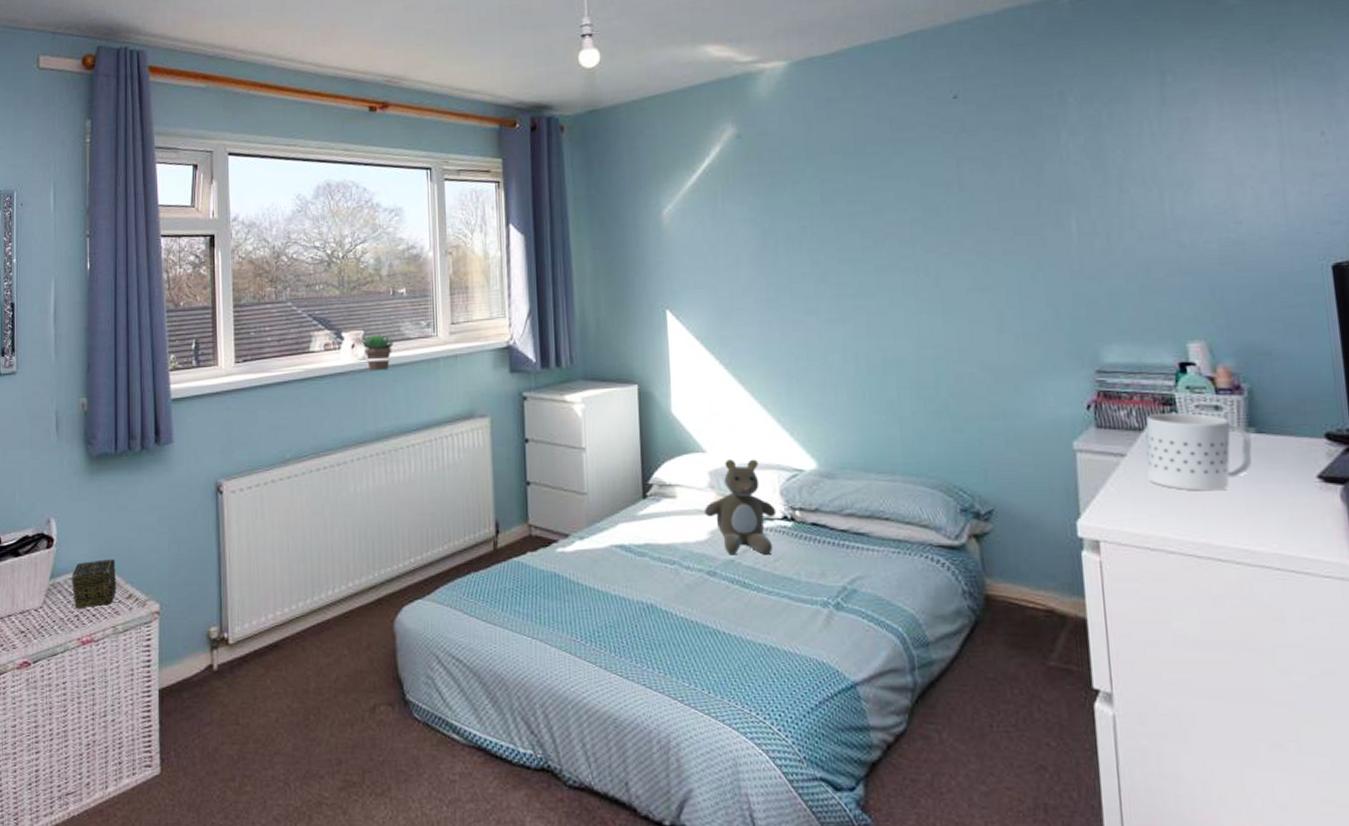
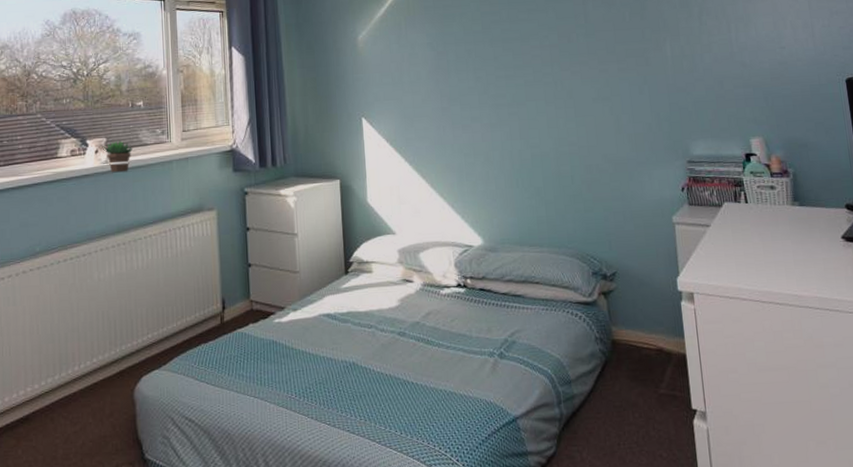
teddy bear: present [705,459,777,555] -> none [395,238,452,318]
mug: present [1145,412,1252,491] -> none [723,192,797,252]

